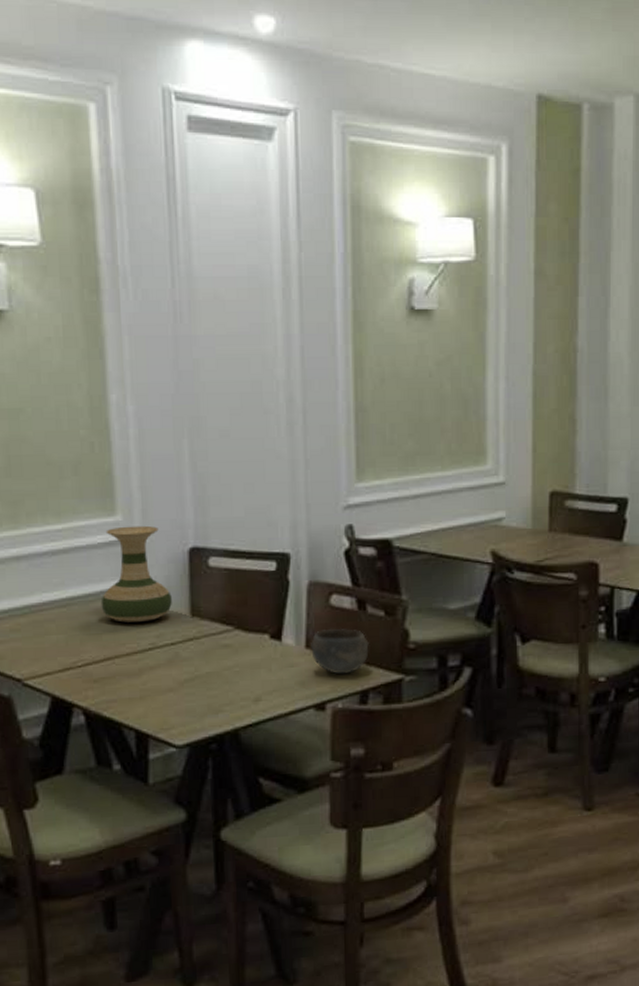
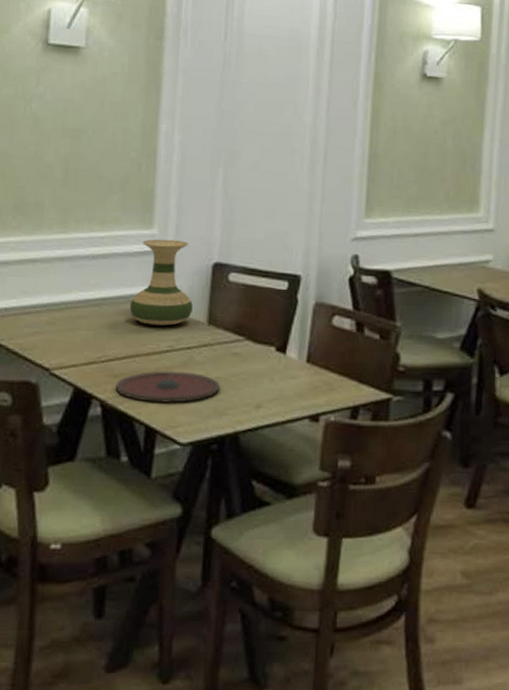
plate: none [97,669,212,705] -> present [115,370,220,403]
bowl: present [311,628,369,675] -> none [311,346,364,390]

